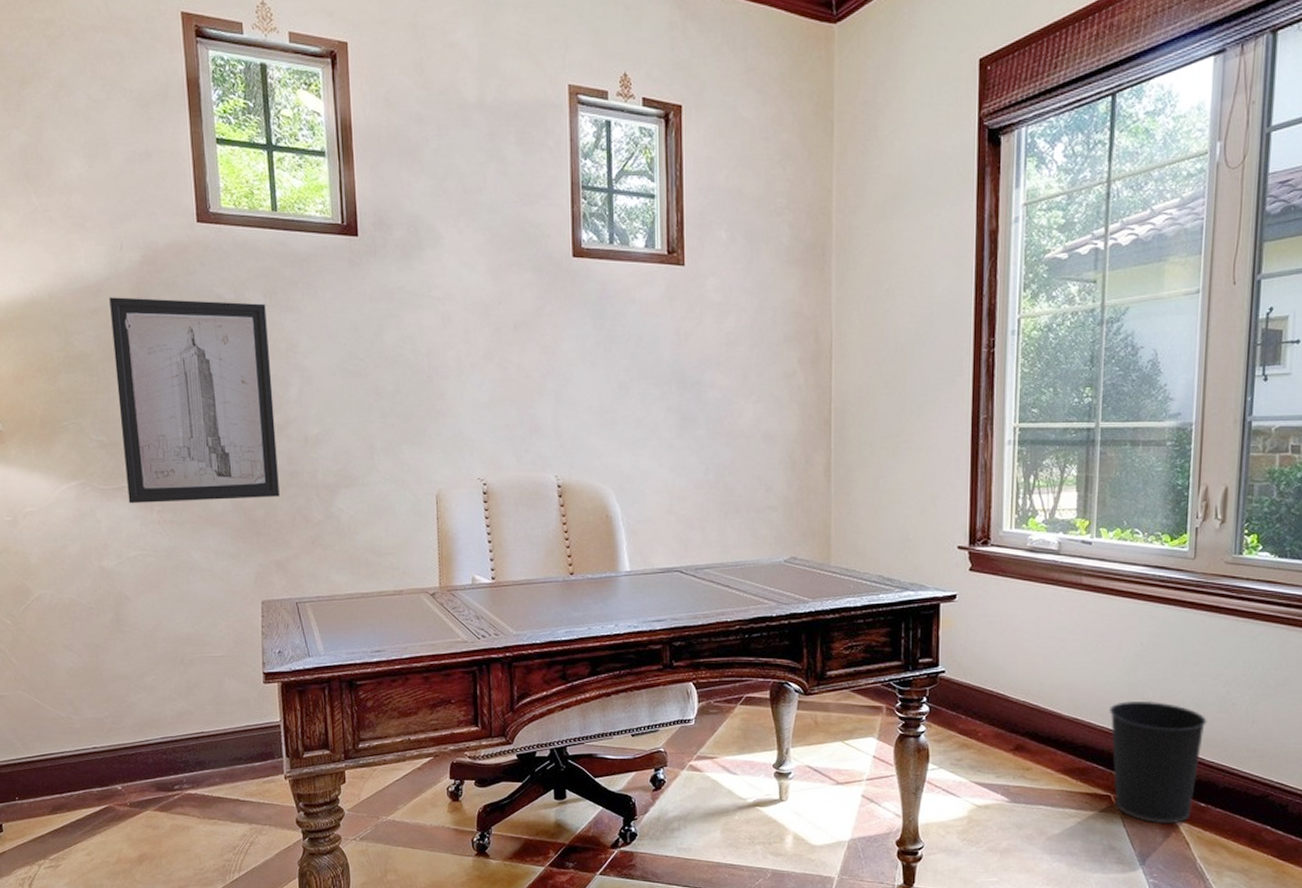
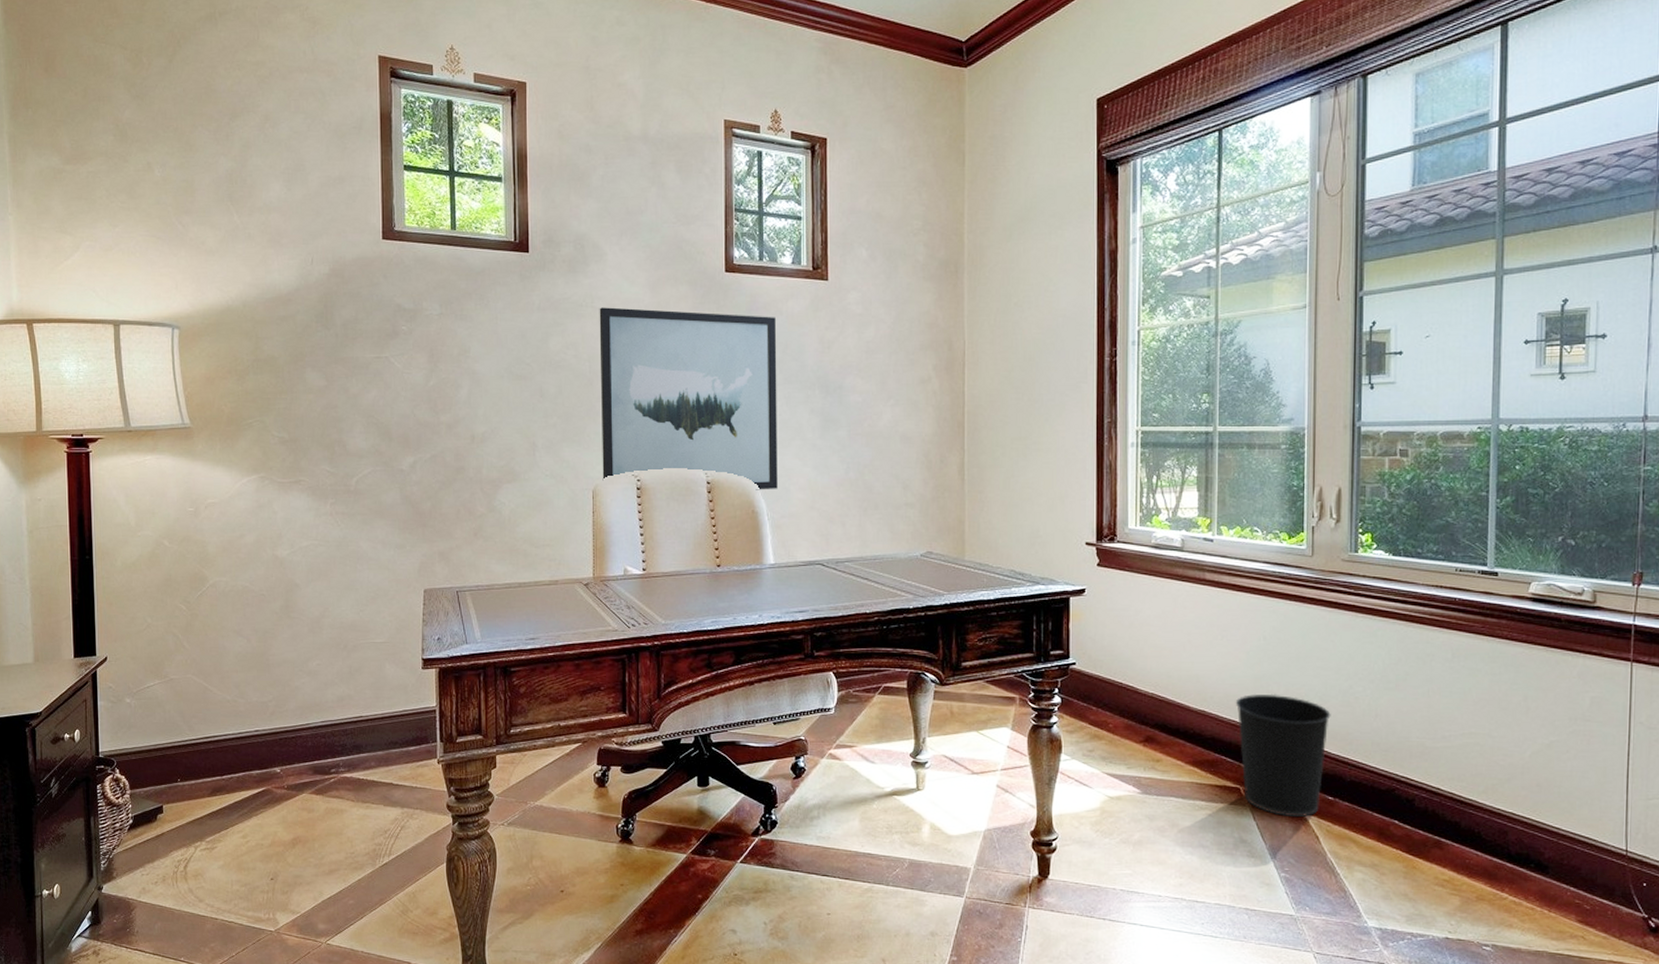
wall art: present [109,297,280,504] -> none [298,306,446,497]
wall art: none [437,296,633,494] -> present [599,307,778,490]

